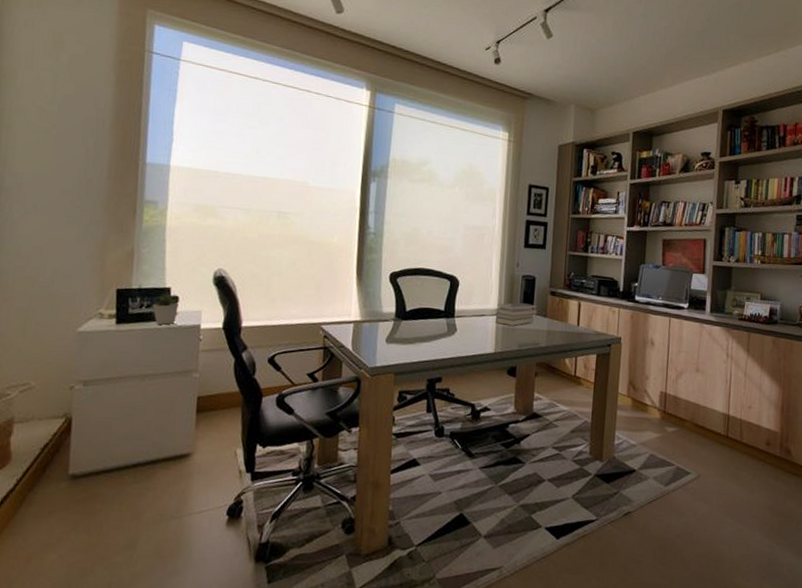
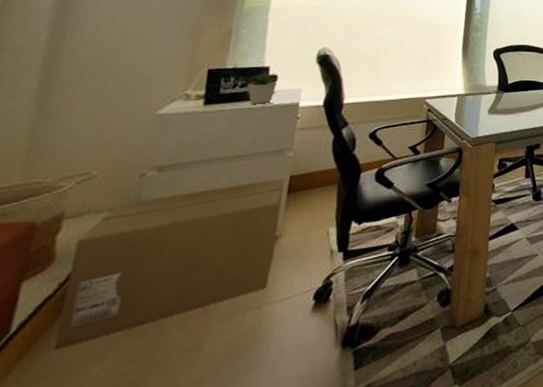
box: none [20,398,193,536] -> present [54,178,285,351]

